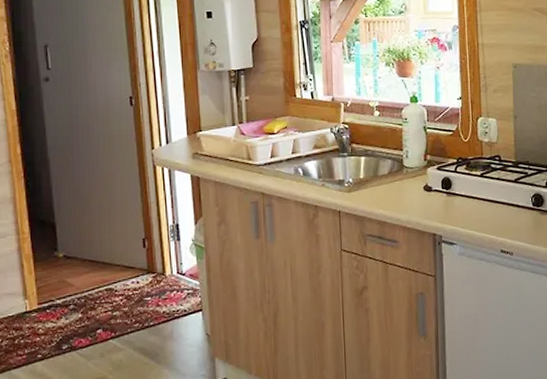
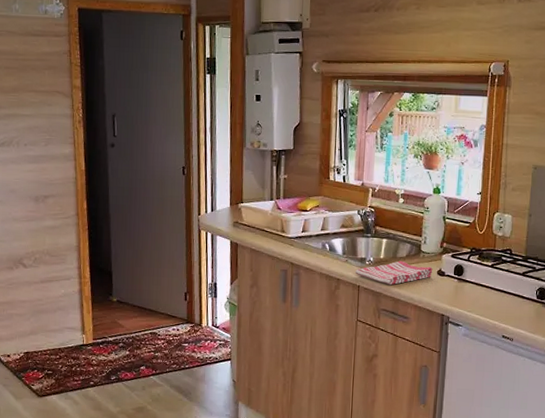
dish towel: none [333,179,419,208] -> present [355,260,433,286]

